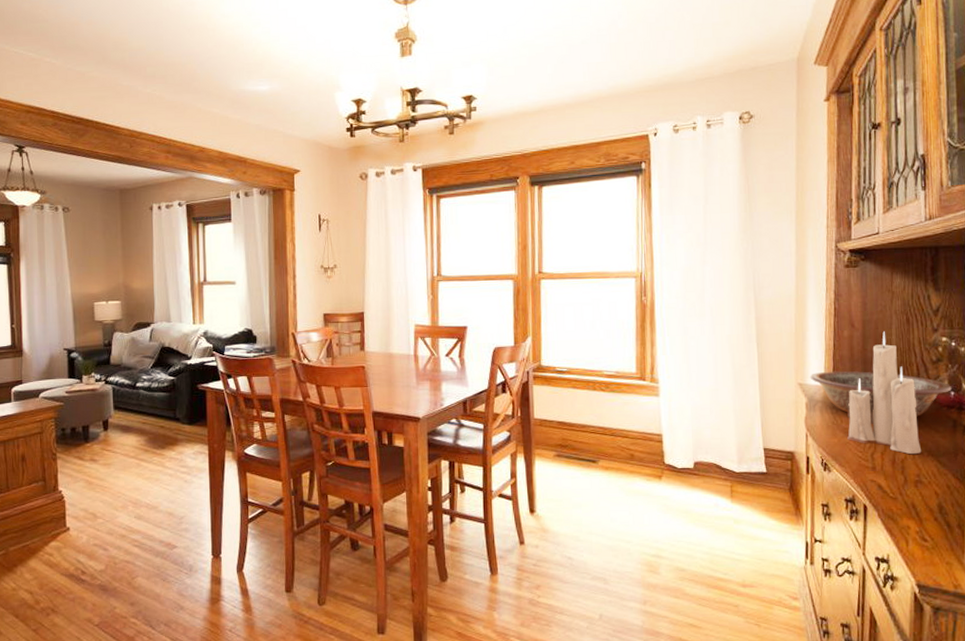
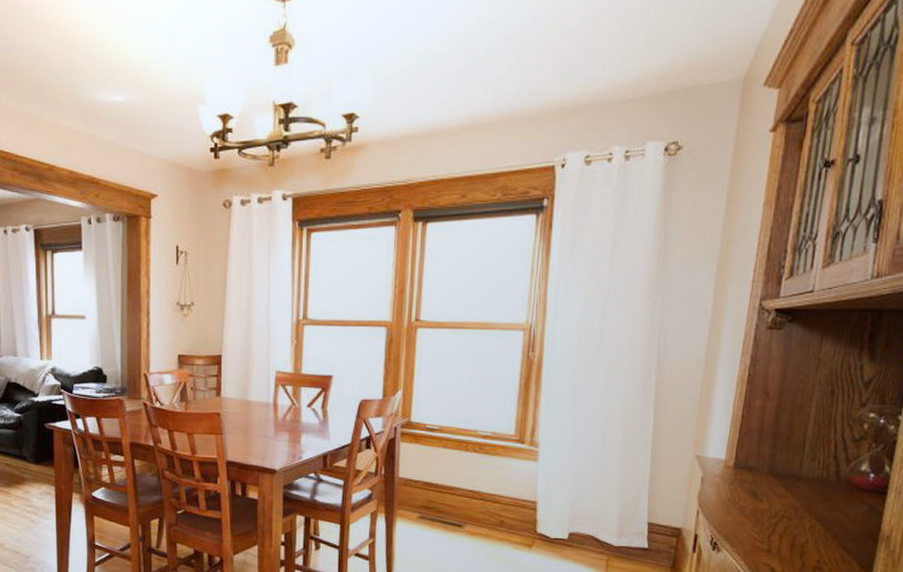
decorative bowl: present [810,370,952,424] -> none [710,444,872,504]
candle: present [847,331,922,455] -> none [743,403,831,539]

